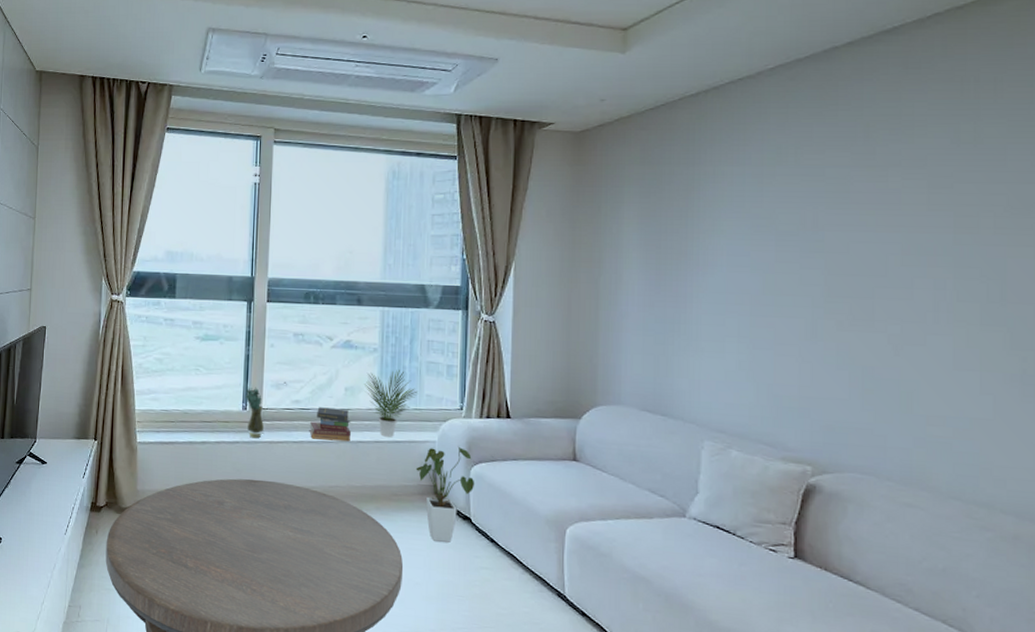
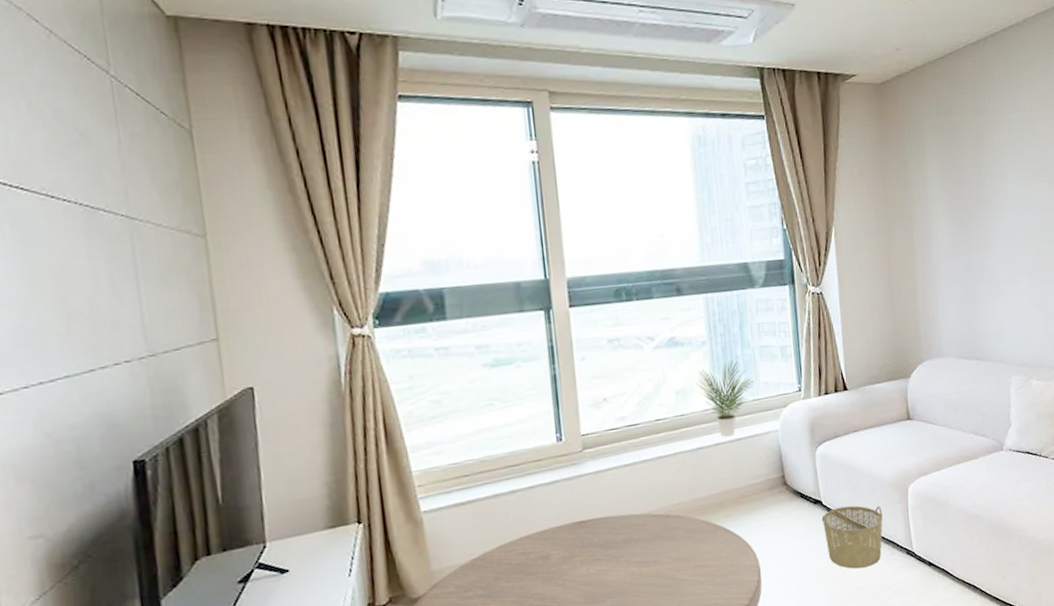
vase: present [245,386,265,439] -> none [558,411,588,473]
books: present [309,407,351,442] -> none [640,416,689,457]
house plant: present [416,446,475,543] -> none [761,429,822,534]
basket: none [469,529,534,597] -> present [821,505,883,569]

